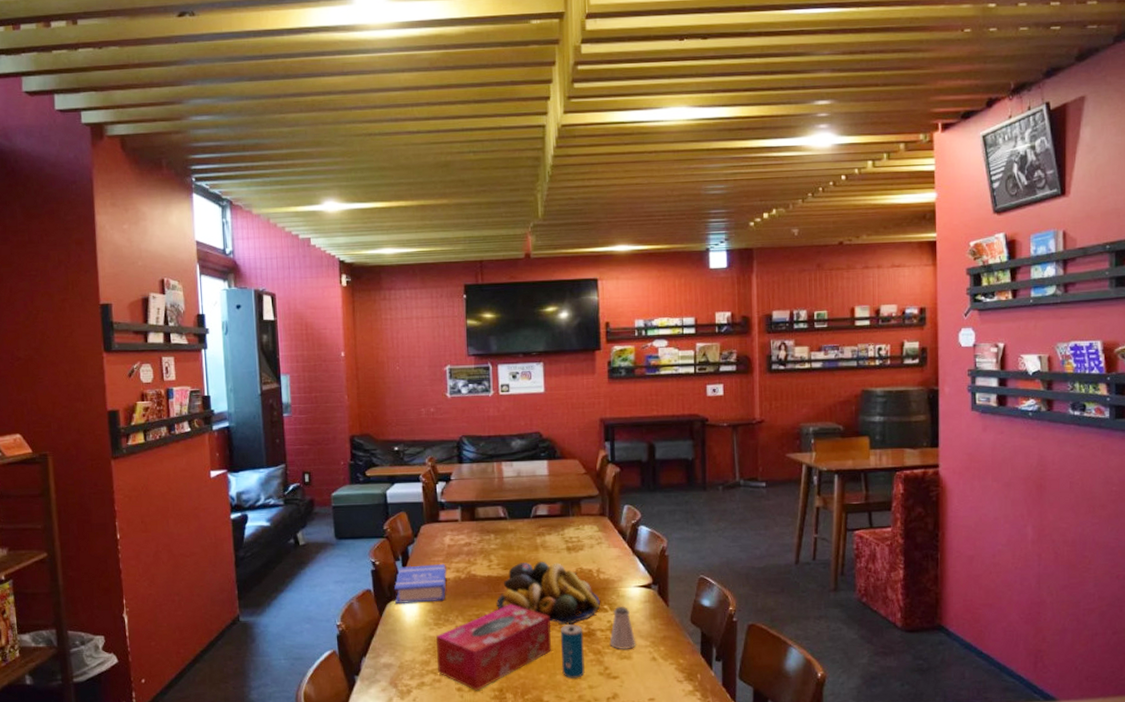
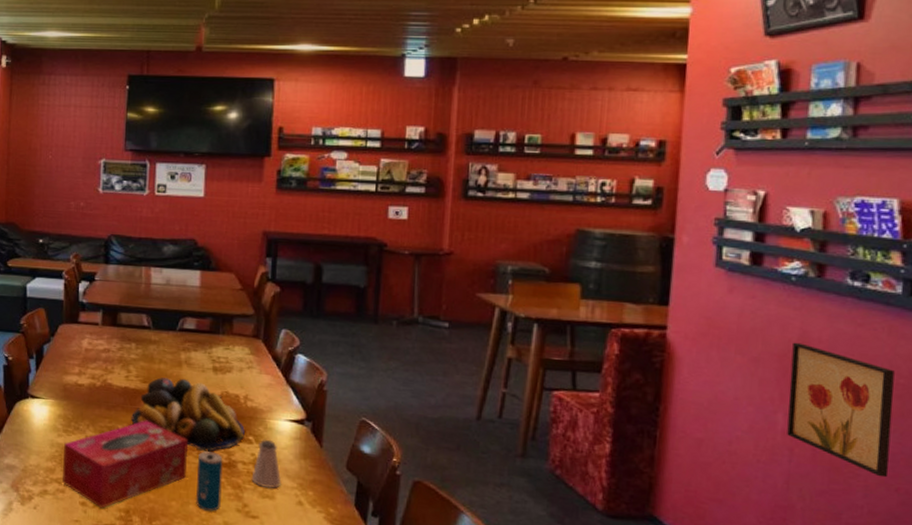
book: present [394,563,447,604] -> none [25,365,81,407]
wall art: none [1034,466,1111,568] -> present [787,342,895,478]

